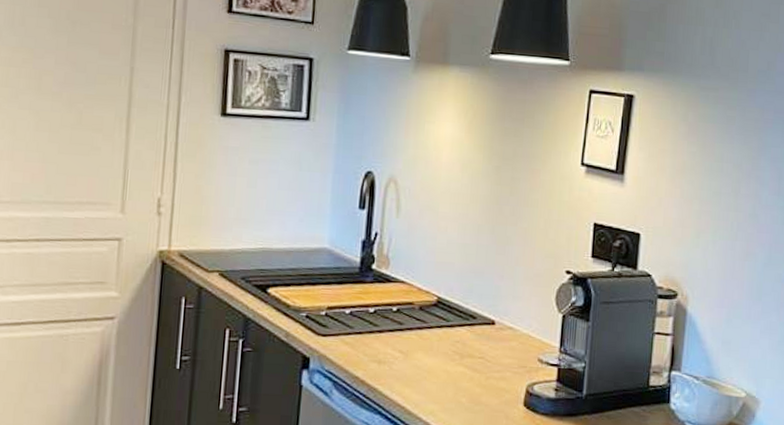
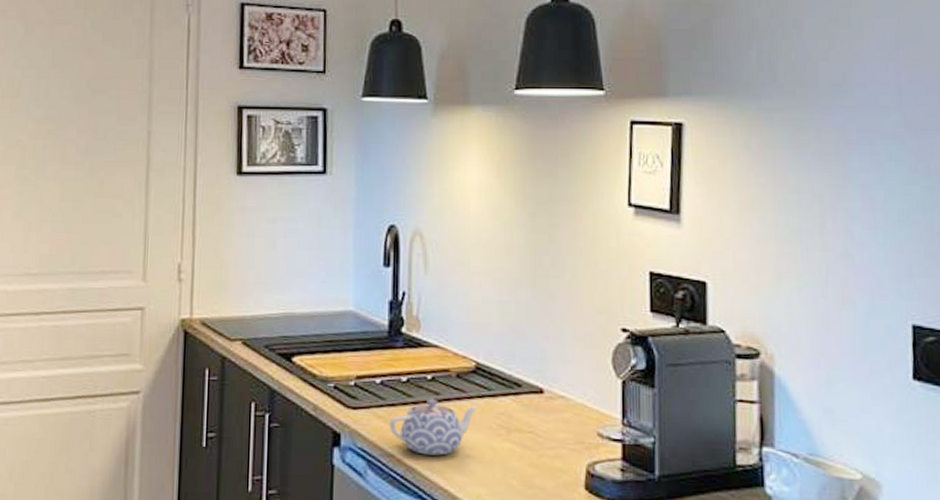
teapot: none [355,328,437,377] -> present [389,398,479,456]

